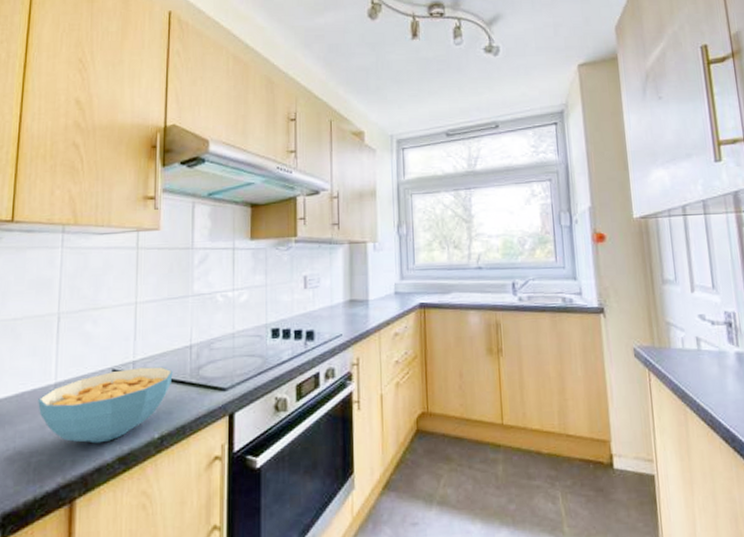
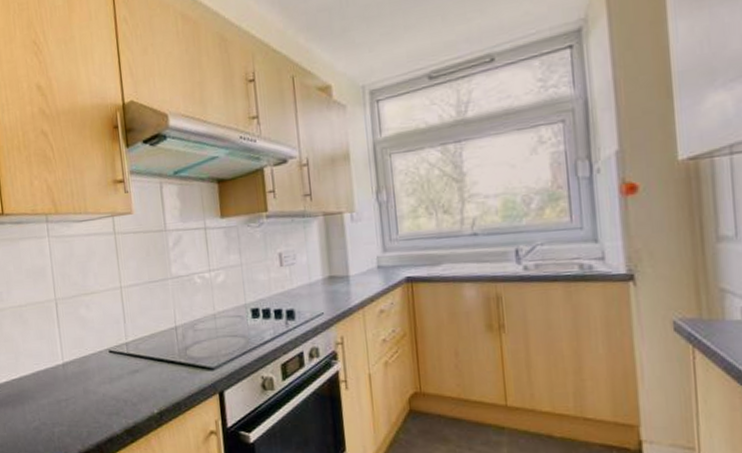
cereal bowl: present [38,366,173,444] -> none [51,347,163,417]

